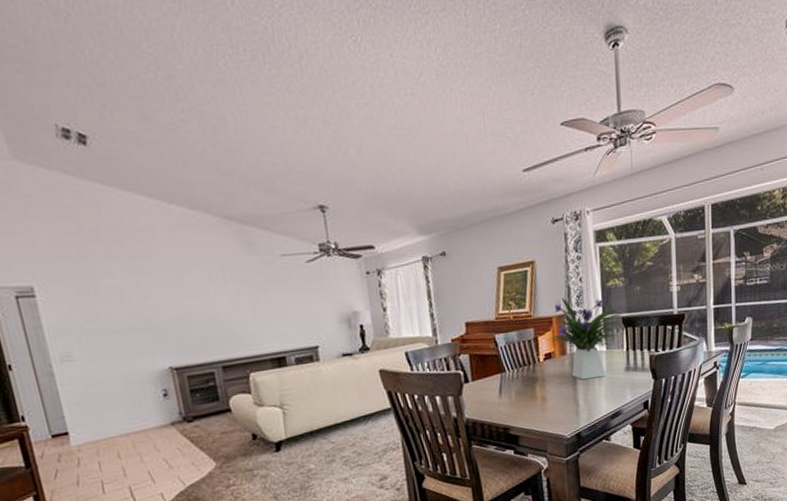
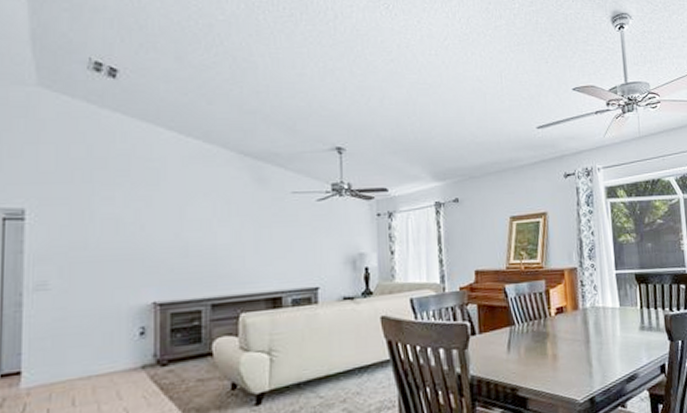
flower arrangement: present [548,298,622,380] -> none [560,251,635,338]

